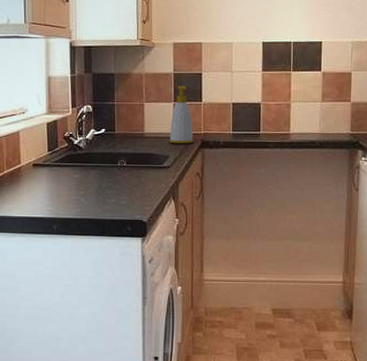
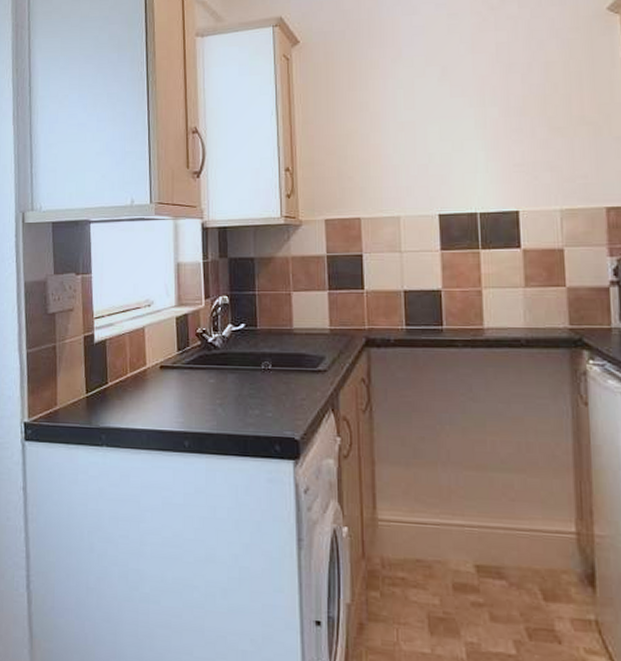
soap bottle: present [170,85,194,144] -> none [325,270,355,343]

